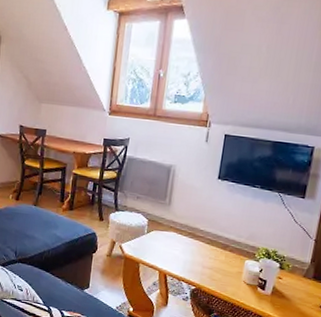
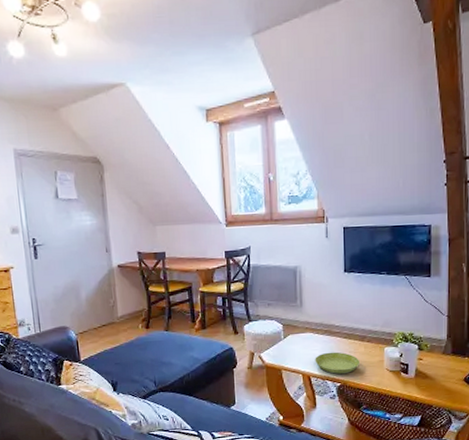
saucer: none [173,254,219,279] -> present [315,352,360,374]

